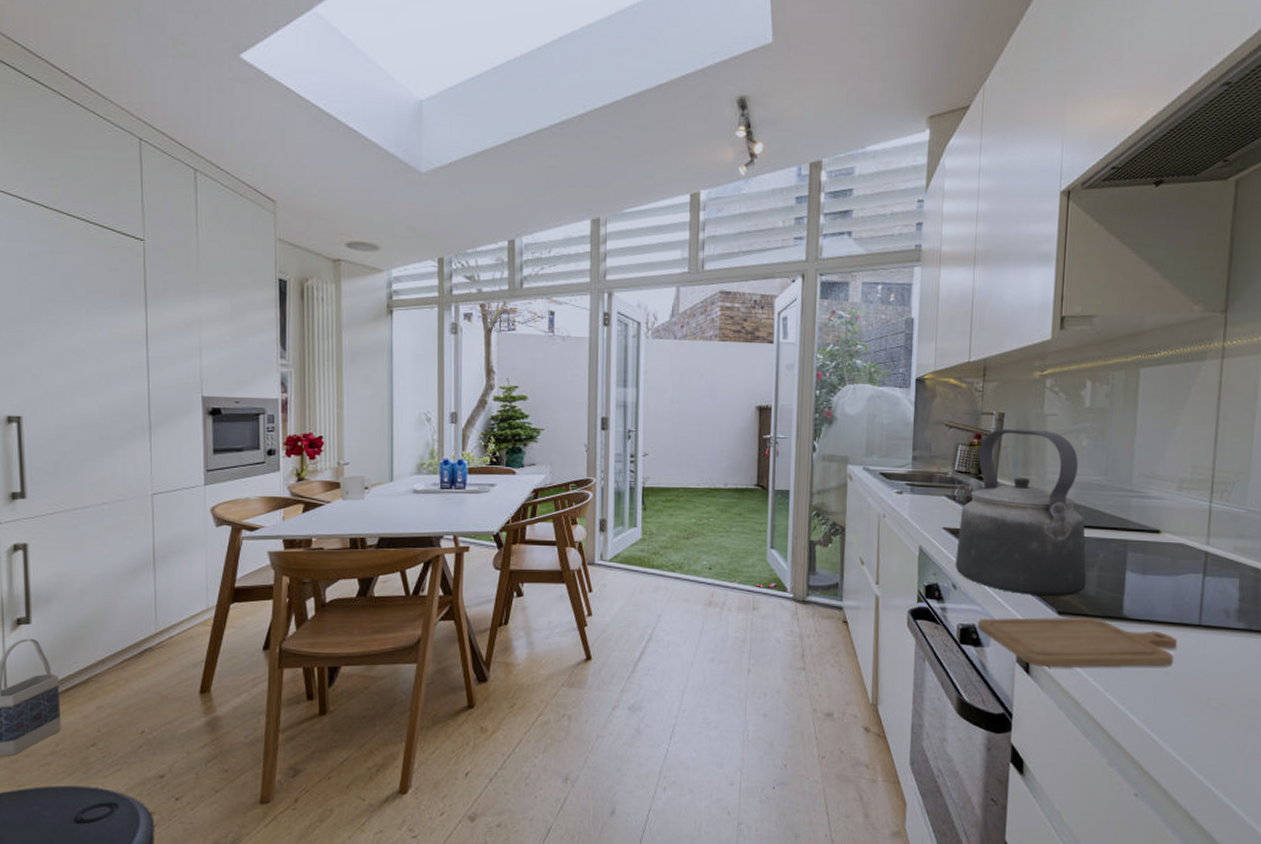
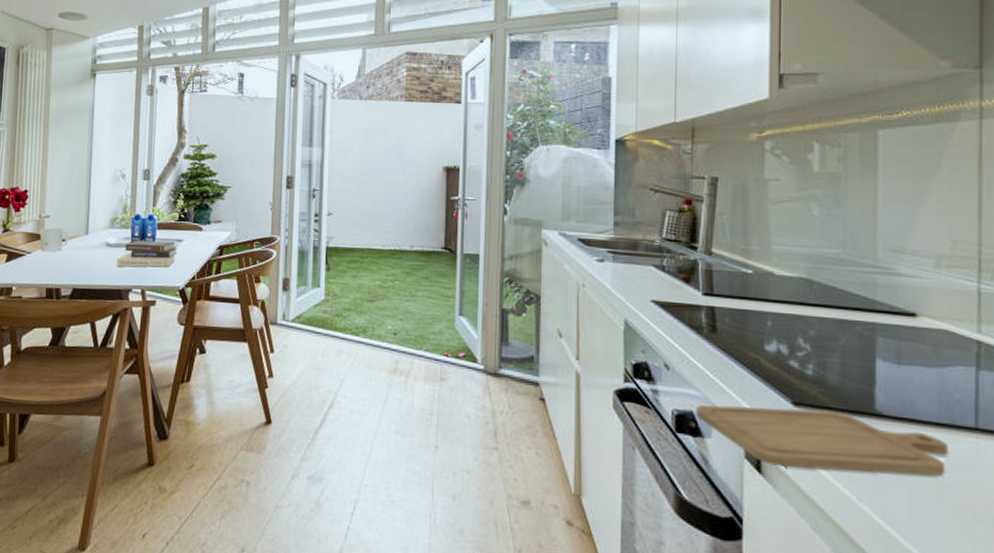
books: none [425,485,490,514] -> present [116,240,178,268]
kettle: present [955,428,1087,597] -> none [667,194,827,385]

